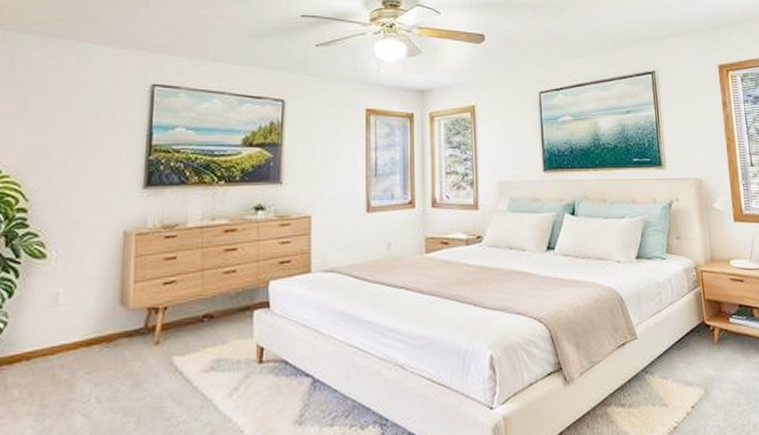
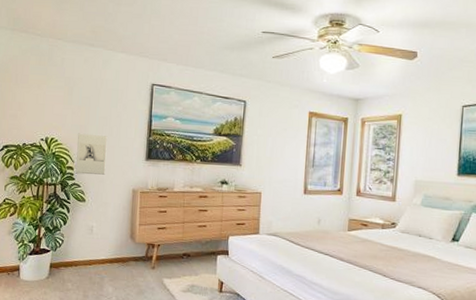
wall sculpture: none [31,158,84,218] -> present [76,133,108,175]

